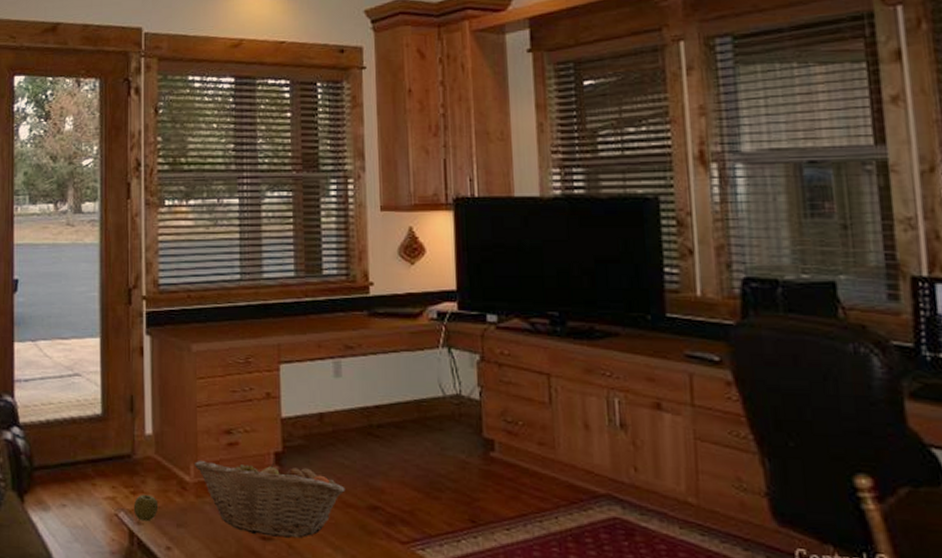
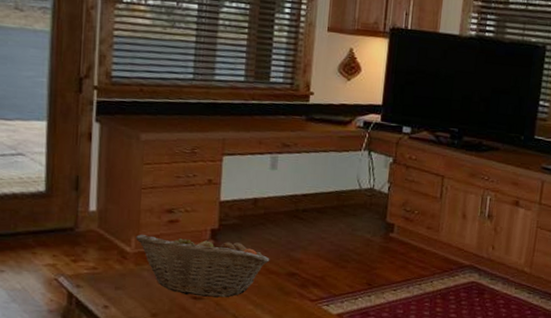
apple: present [133,494,159,522] -> none [73,262,99,285]

